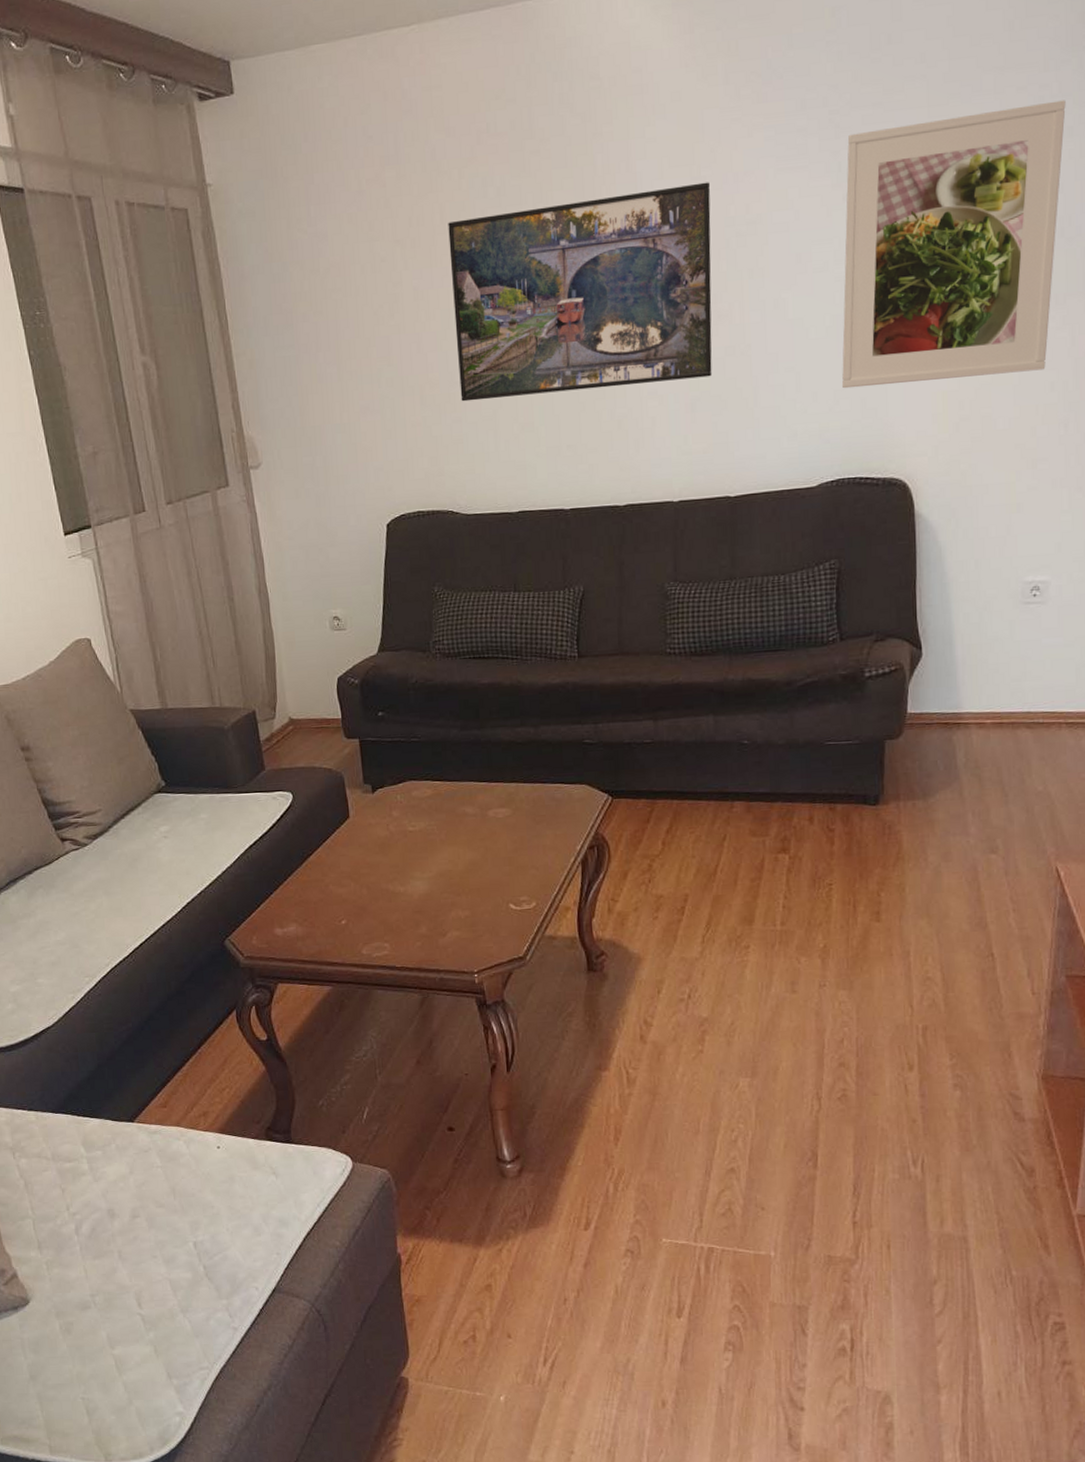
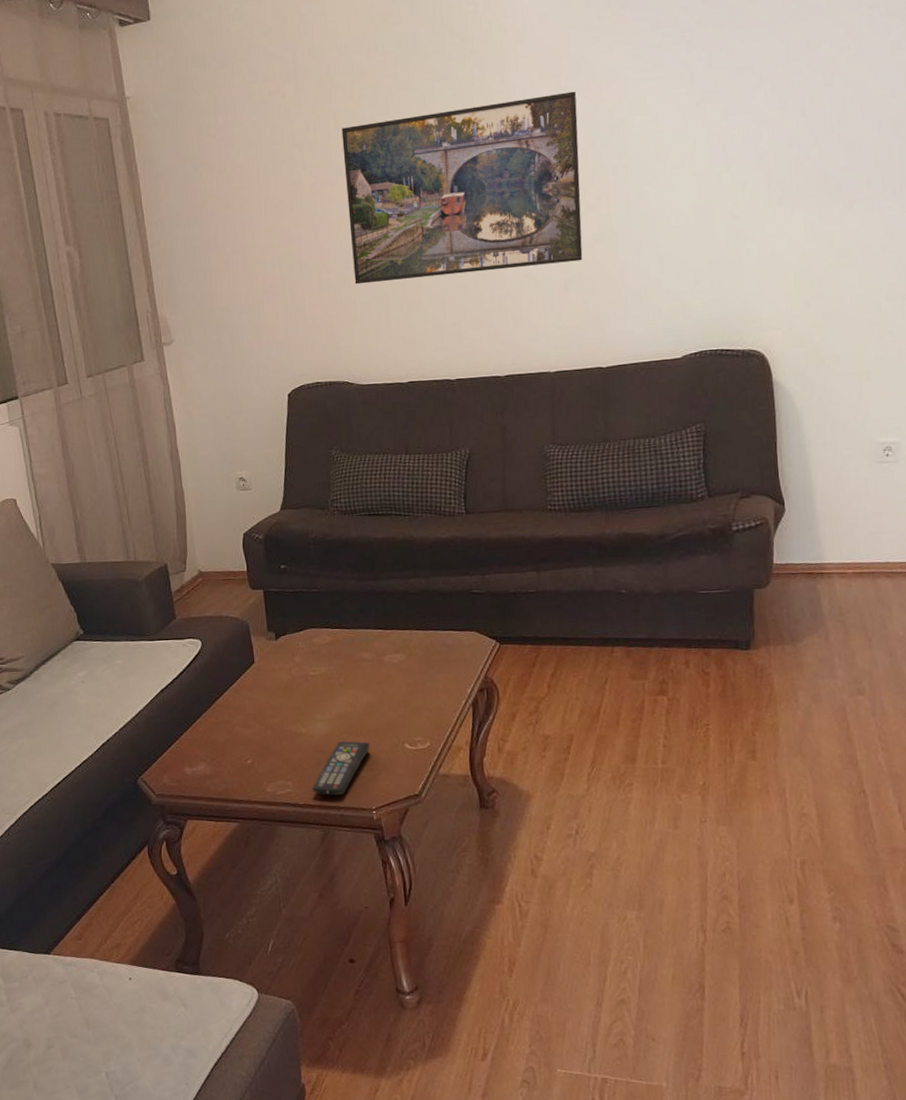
remote control: none [410,900,472,958] -> present [311,741,370,796]
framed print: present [841,100,1066,389] -> none [698,18,894,271]

